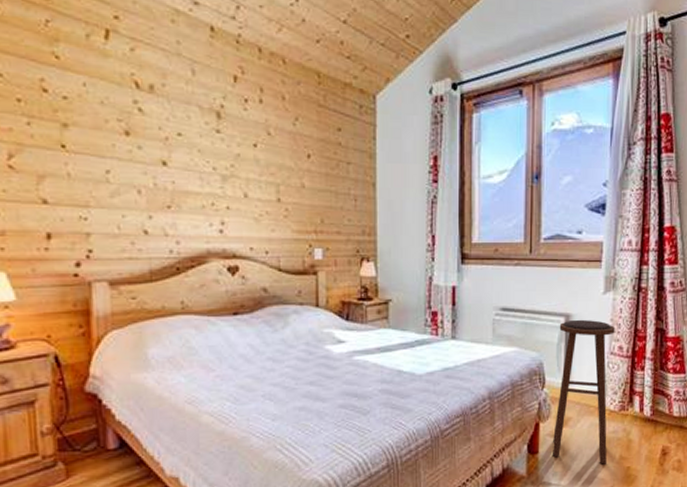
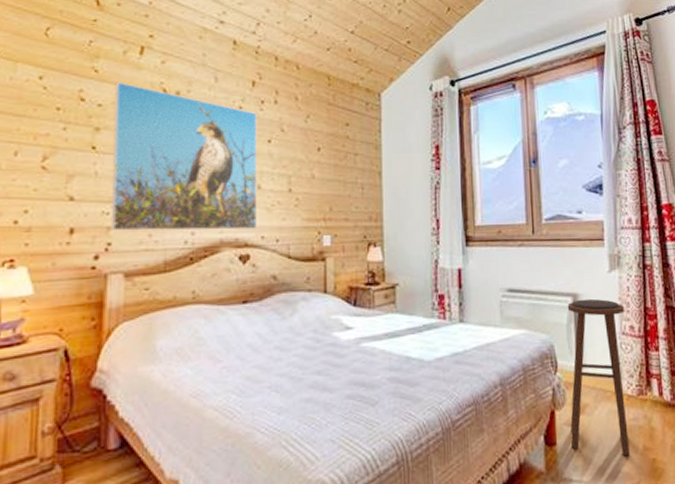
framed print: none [80,70,245,240] -> present [111,81,257,231]

